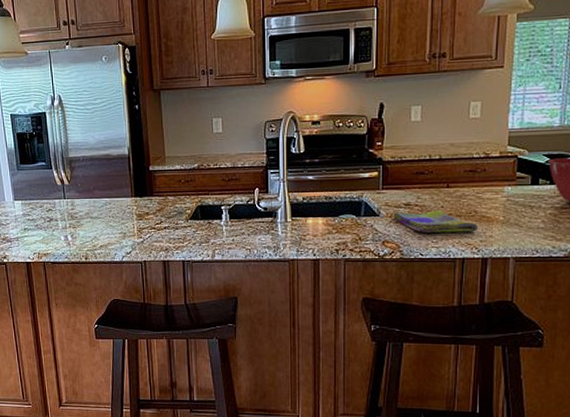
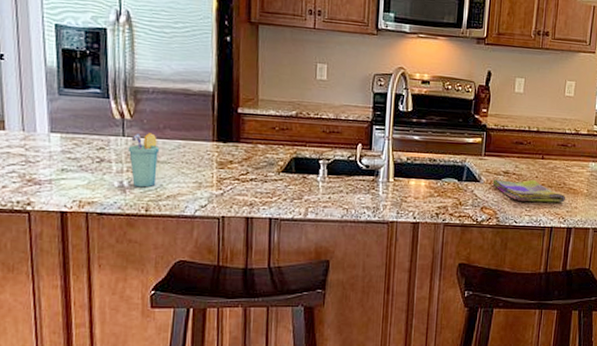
cup: none [68,194,92,240] -> present [127,133,160,188]

